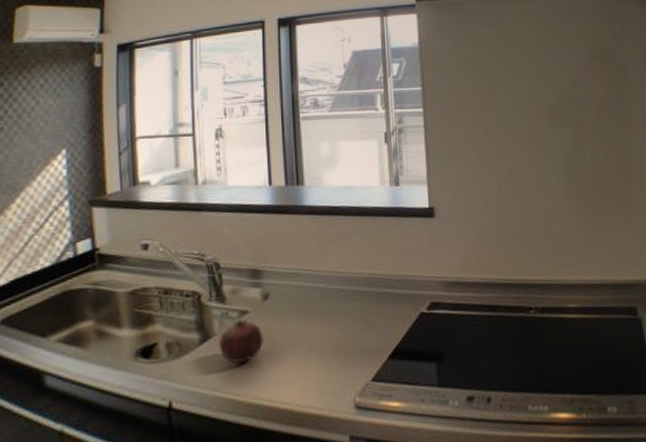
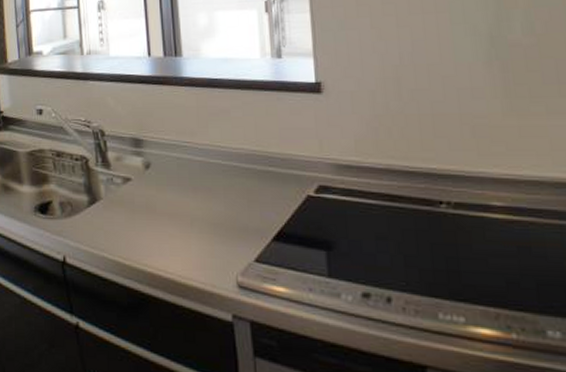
fruit: present [218,319,265,363] -> none [105,186,147,227]

